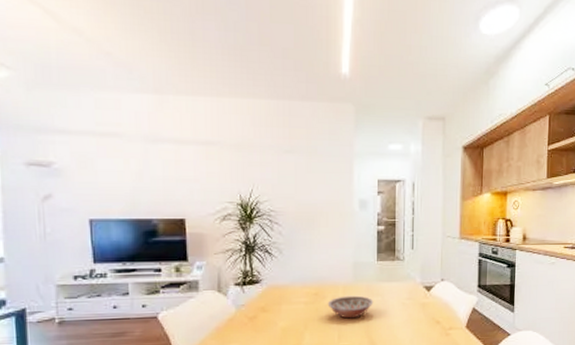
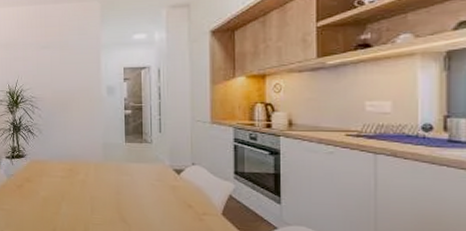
bowl: present [327,295,374,319] -> none [81,173,123,195]

